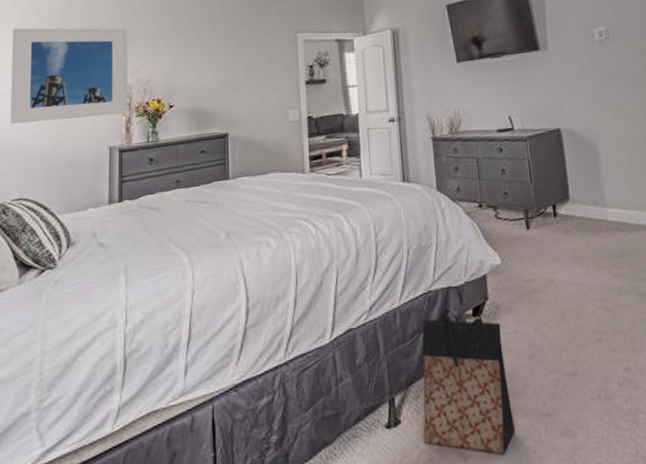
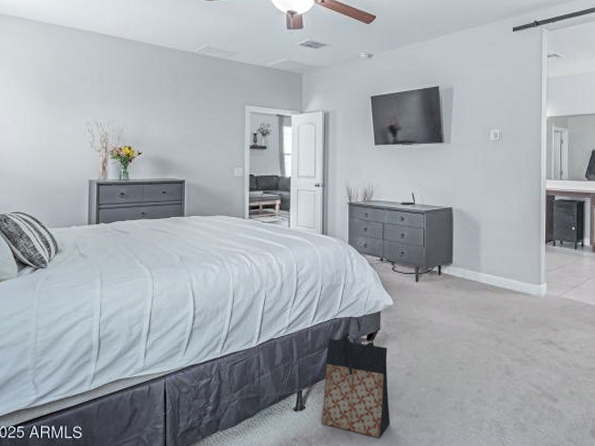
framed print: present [10,27,128,124] -> none [9,74,105,155]

